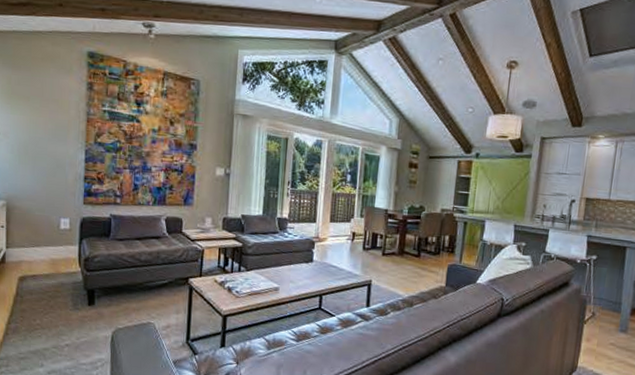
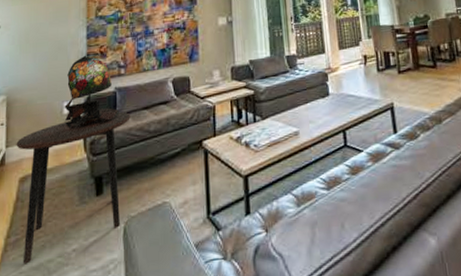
side table: none [15,236,123,348] -> present [16,111,130,264]
table lamp: none [60,178,114,245] -> present [63,55,120,129]

